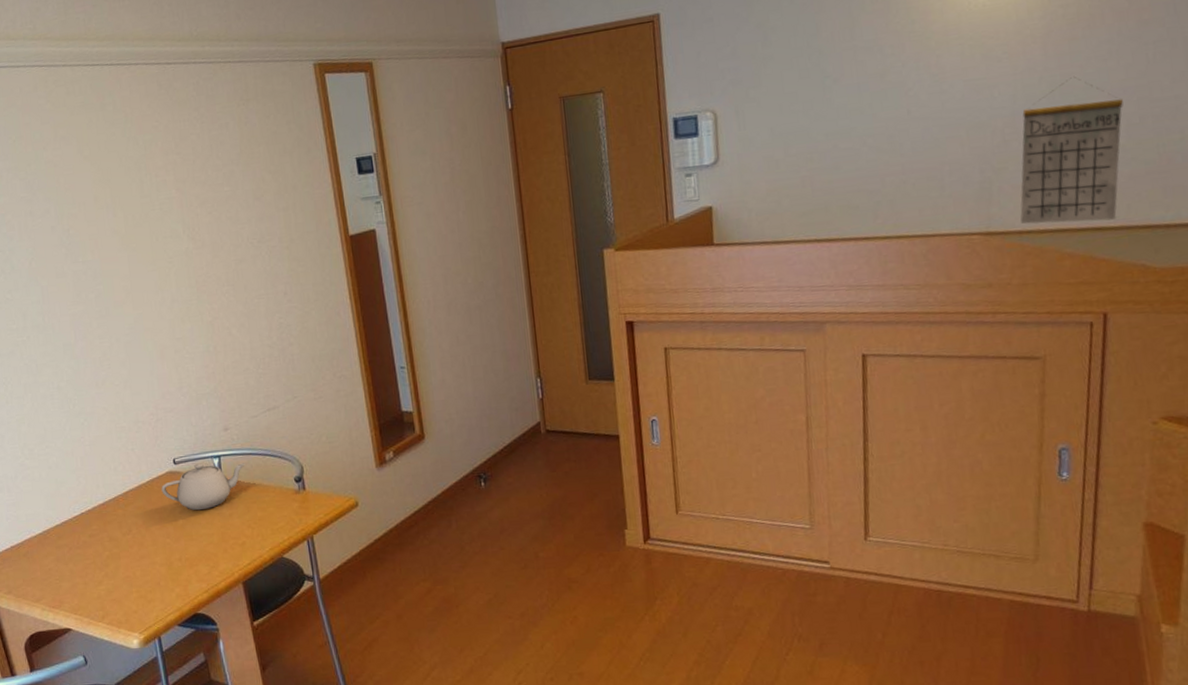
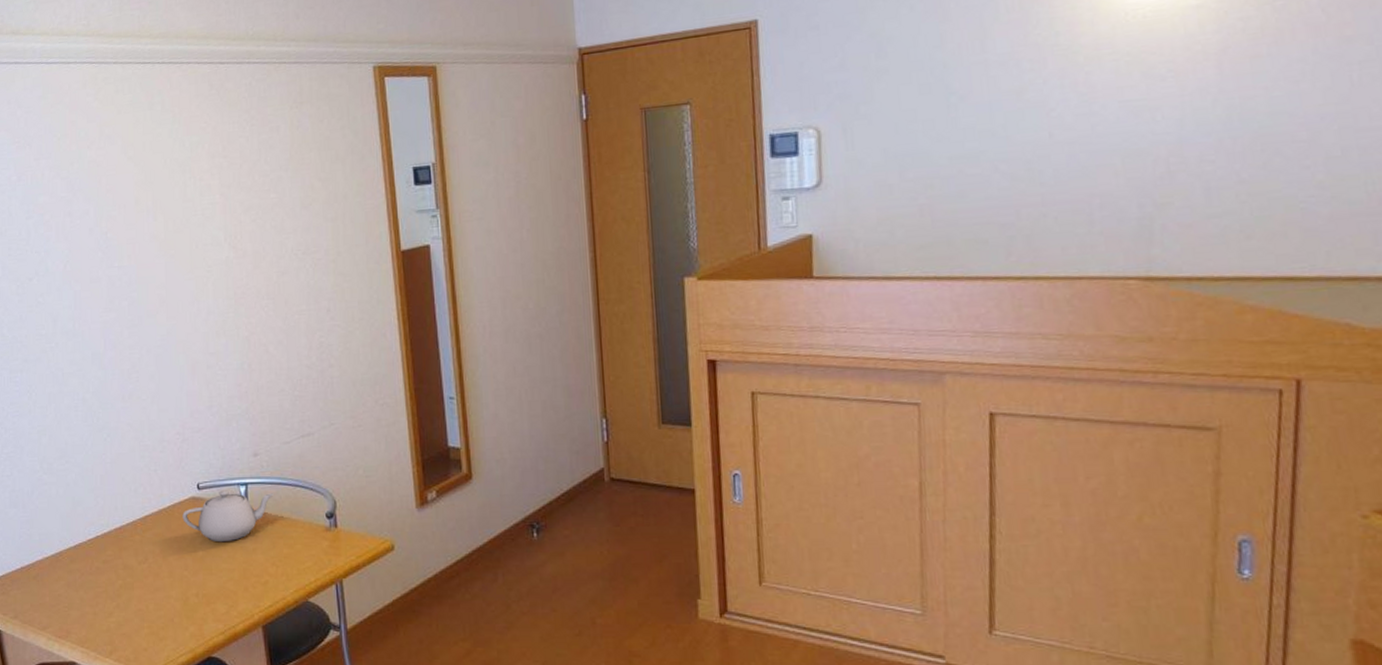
calendar: present [1020,76,1123,224] -> none [1188,99,1321,270]

